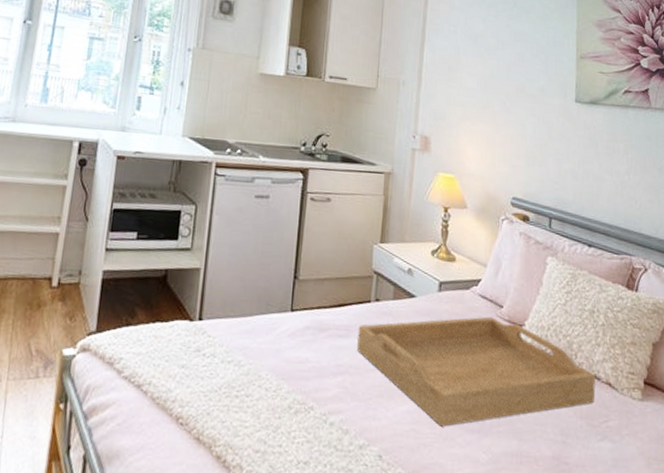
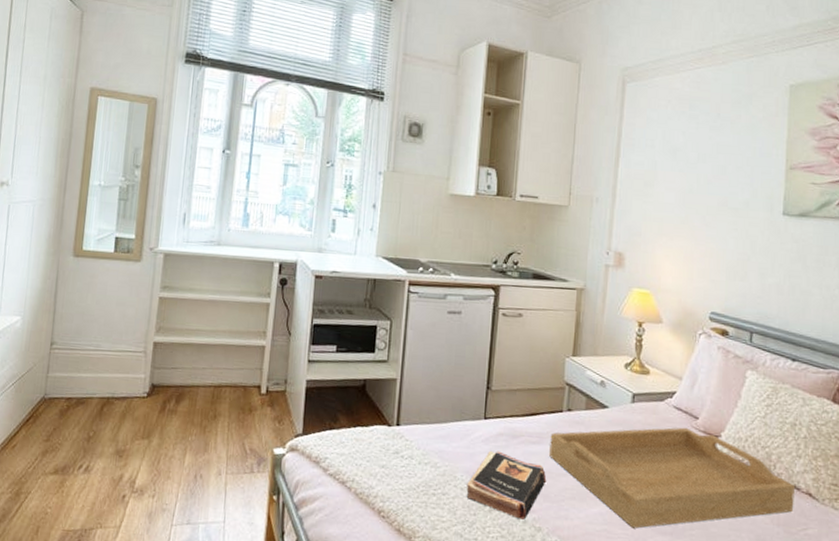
book: none [271,345,355,422] -> present [466,450,547,520]

